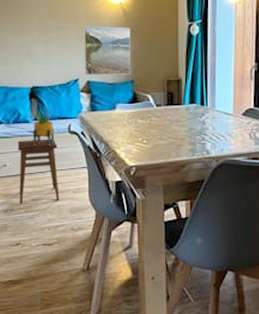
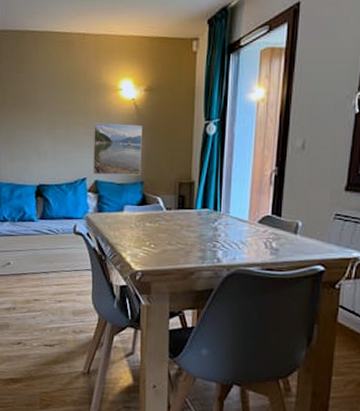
stool: present [17,139,59,205] -> none [22,238,62,304]
potted plant: present [32,107,54,147] -> none [37,206,59,247]

